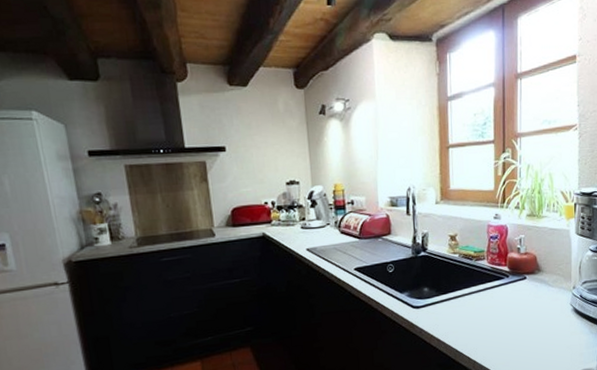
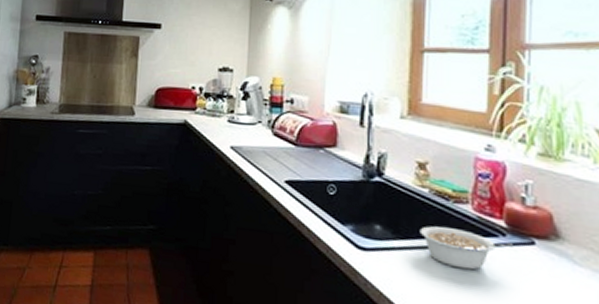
legume: none [454,278,513,306] -> present [419,226,513,270]

